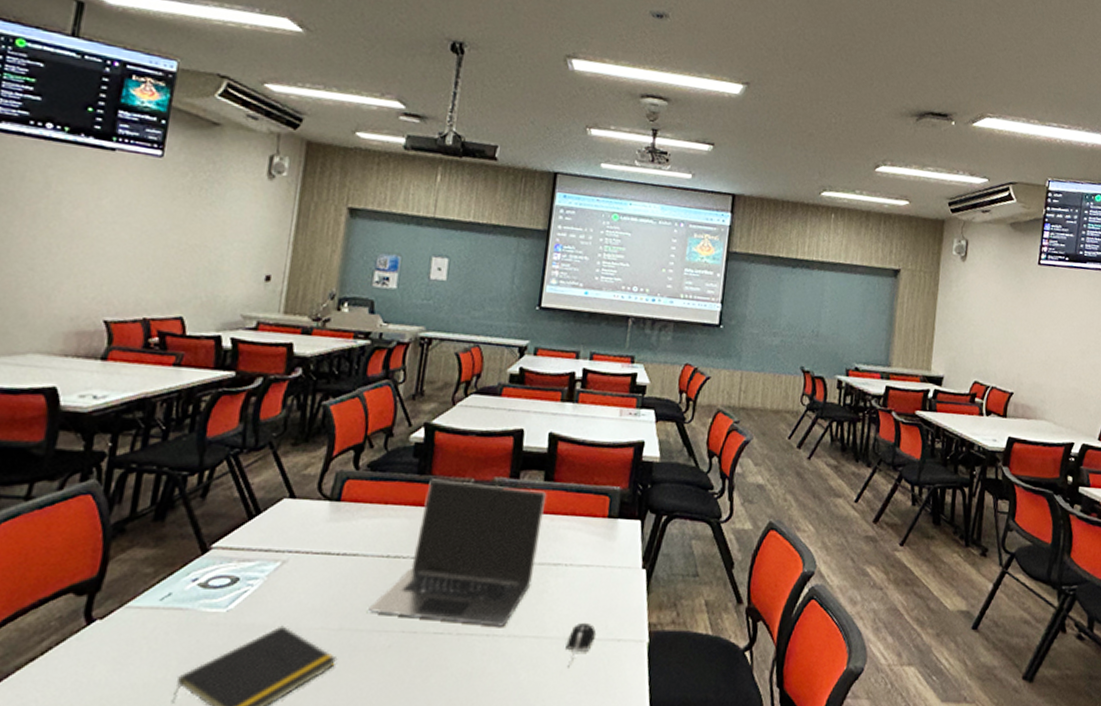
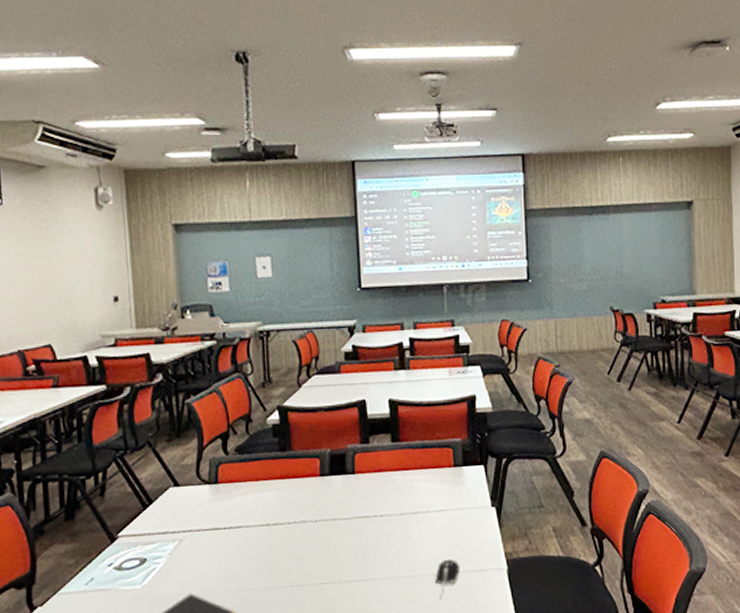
laptop: present [368,479,547,627] -> none [260,451,397,573]

